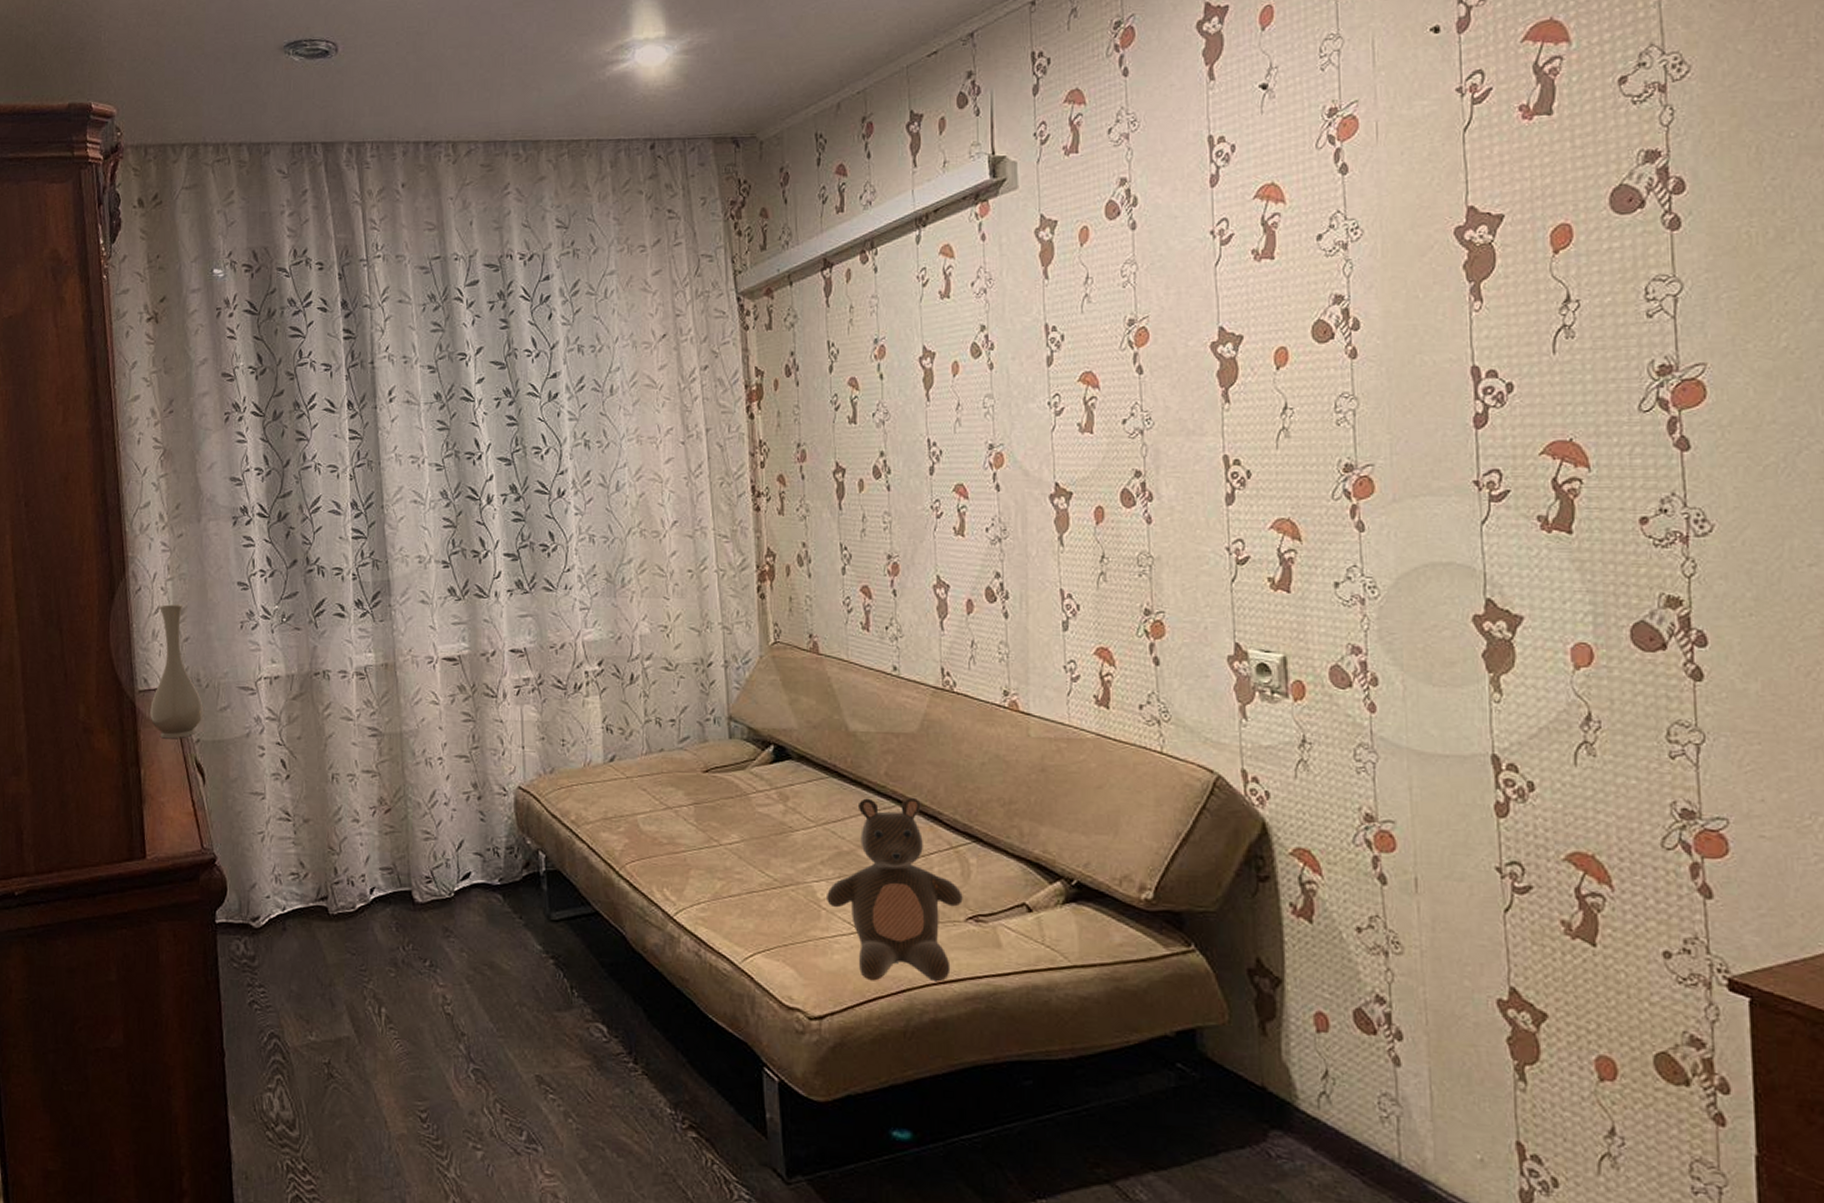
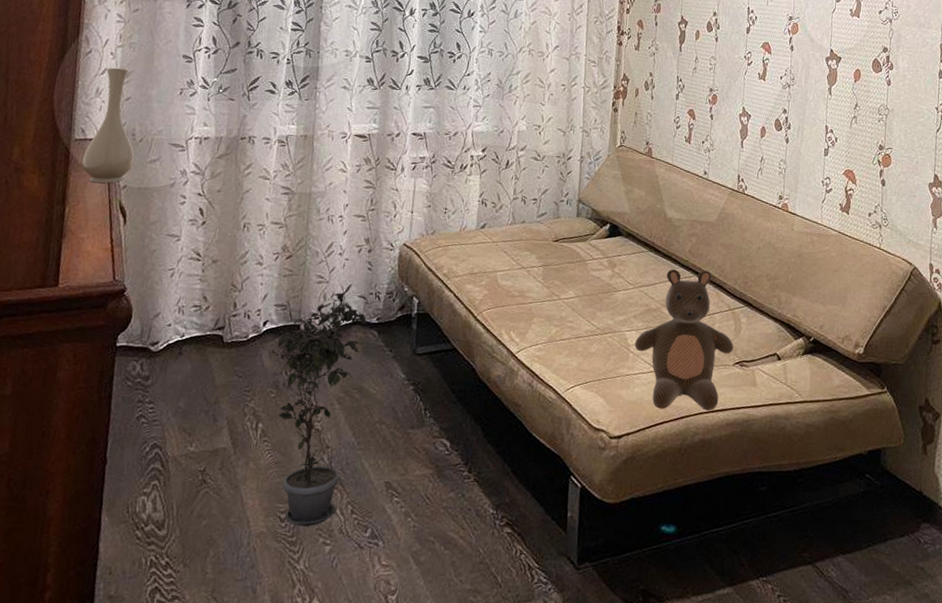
potted plant: none [382,850,487,1128] -> present [270,292,367,527]

